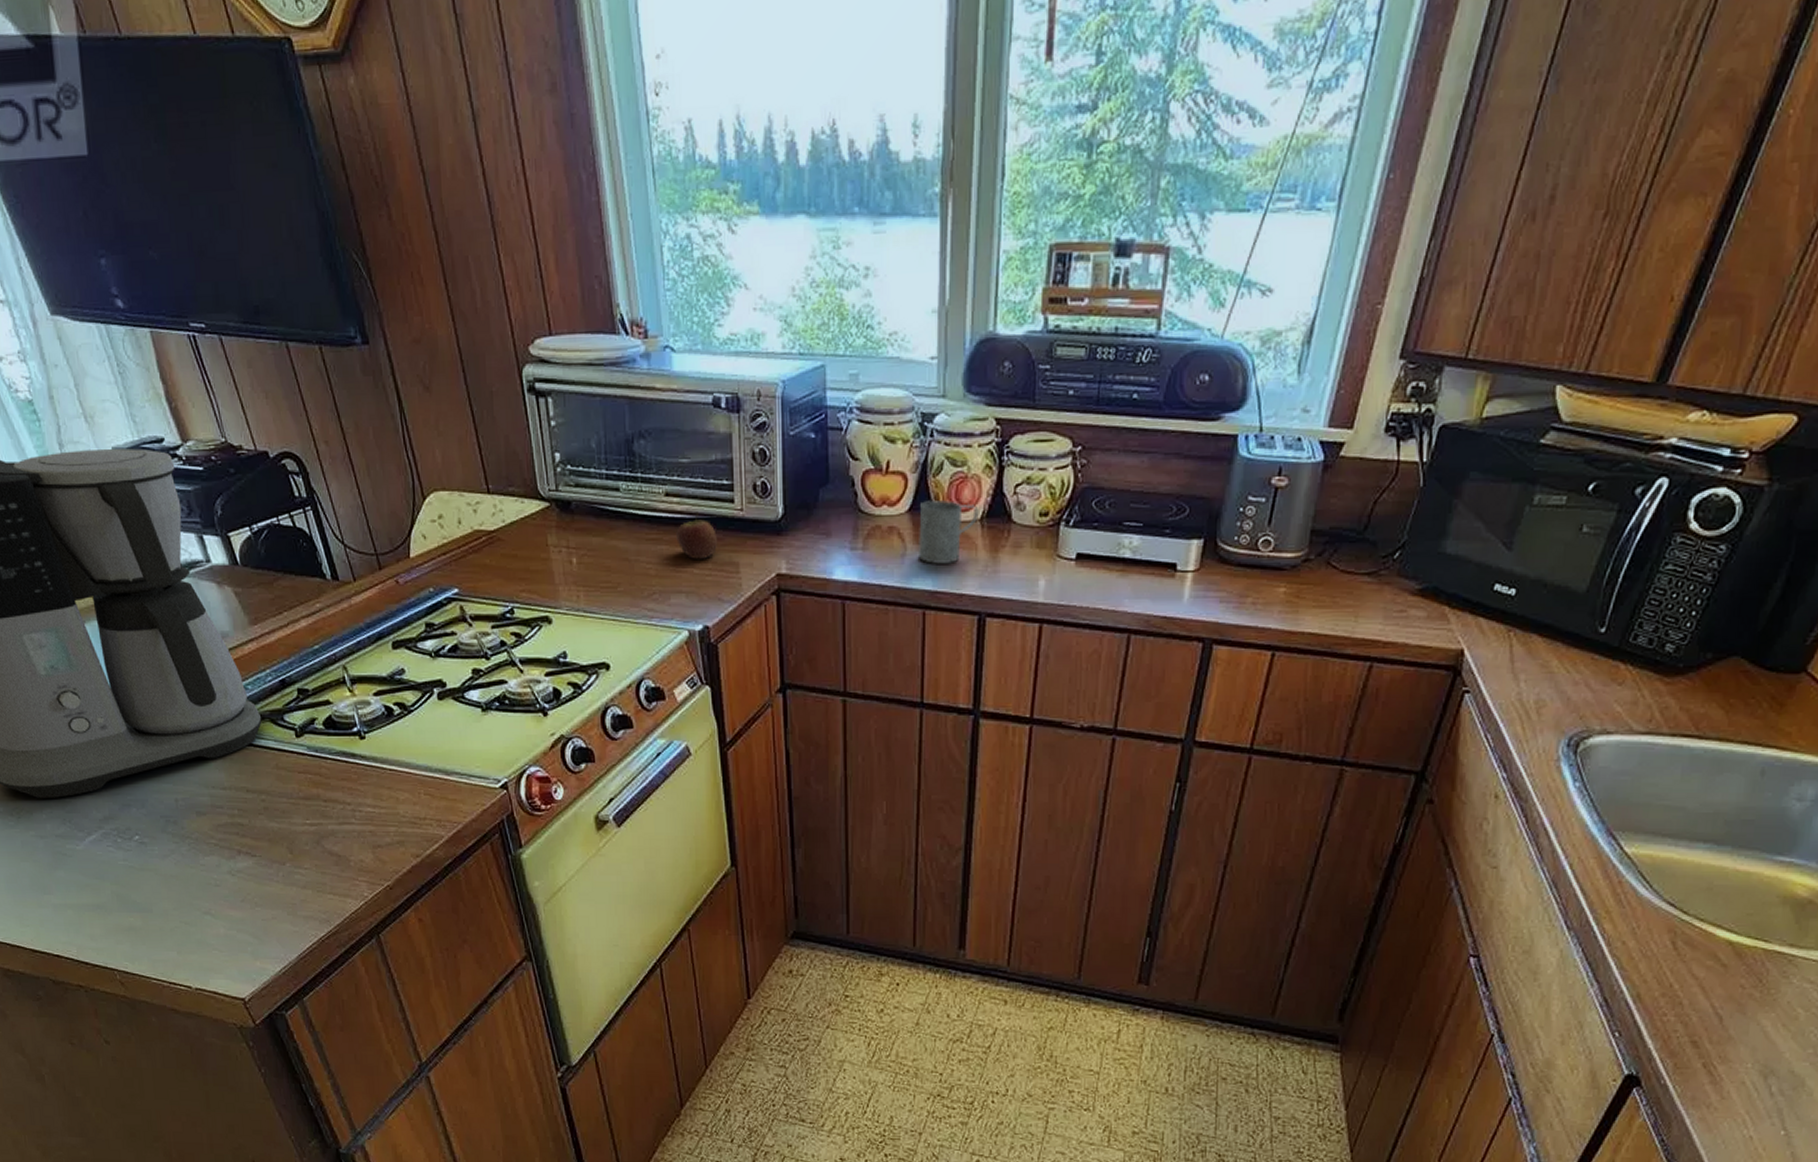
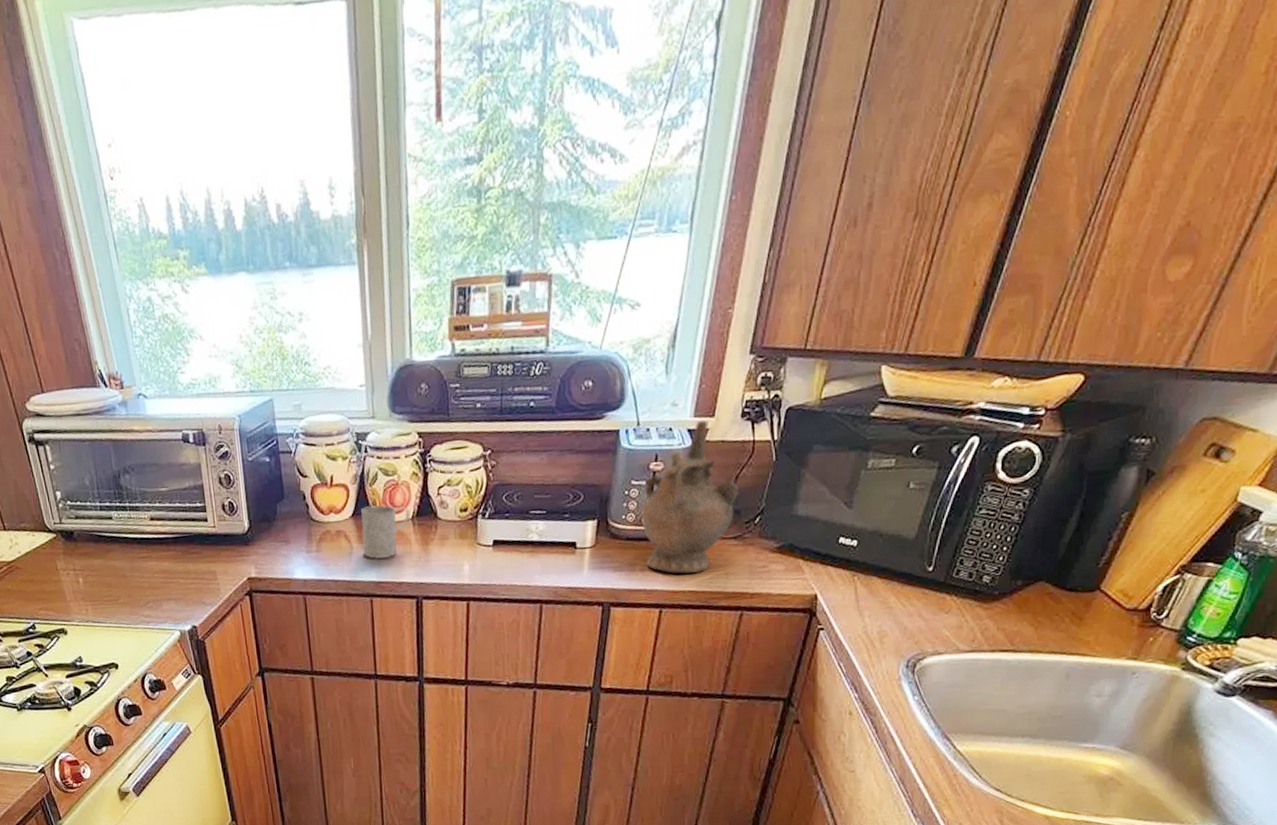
apple: present [676,513,717,560] -> none [162,532,197,572]
ceremonial vessel: none [1256,431,1378,613] -> present [640,419,739,574]

